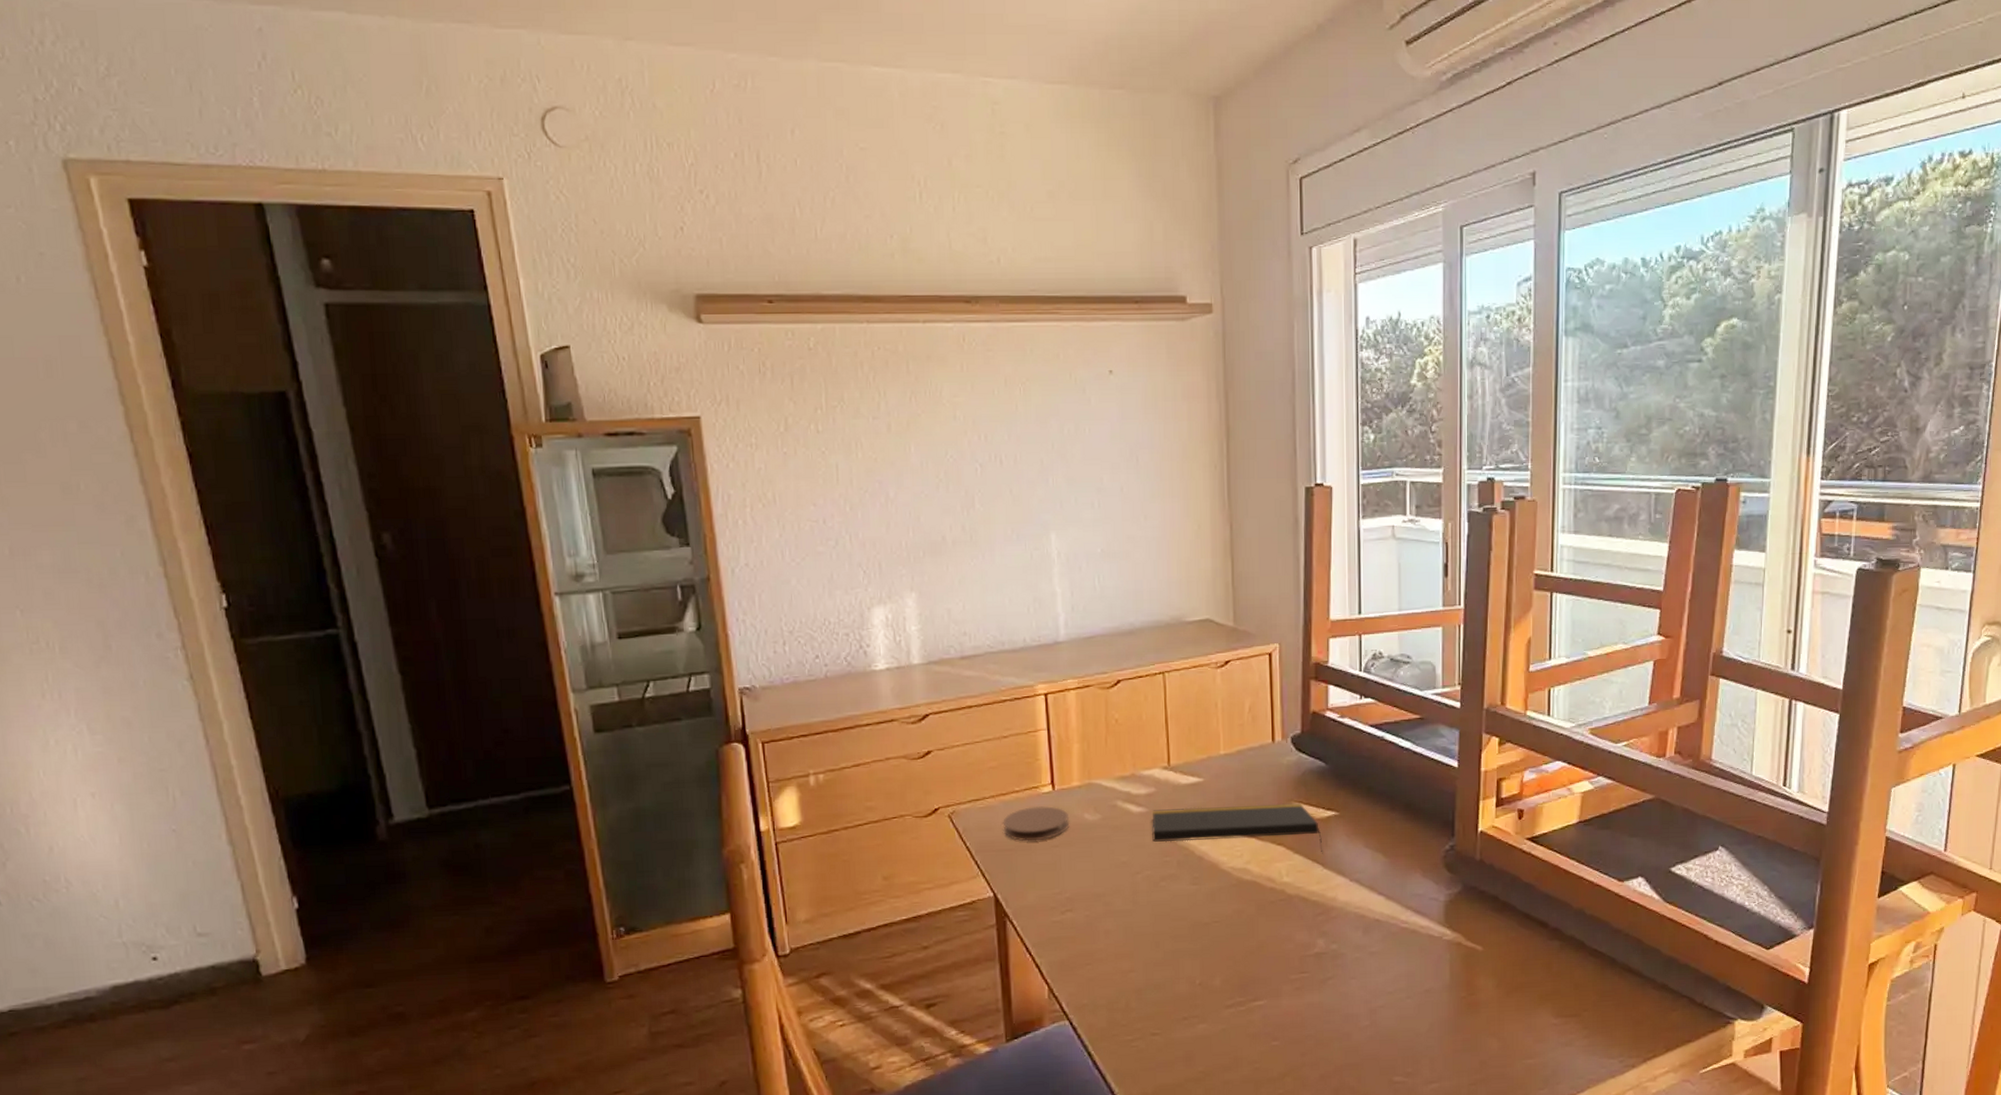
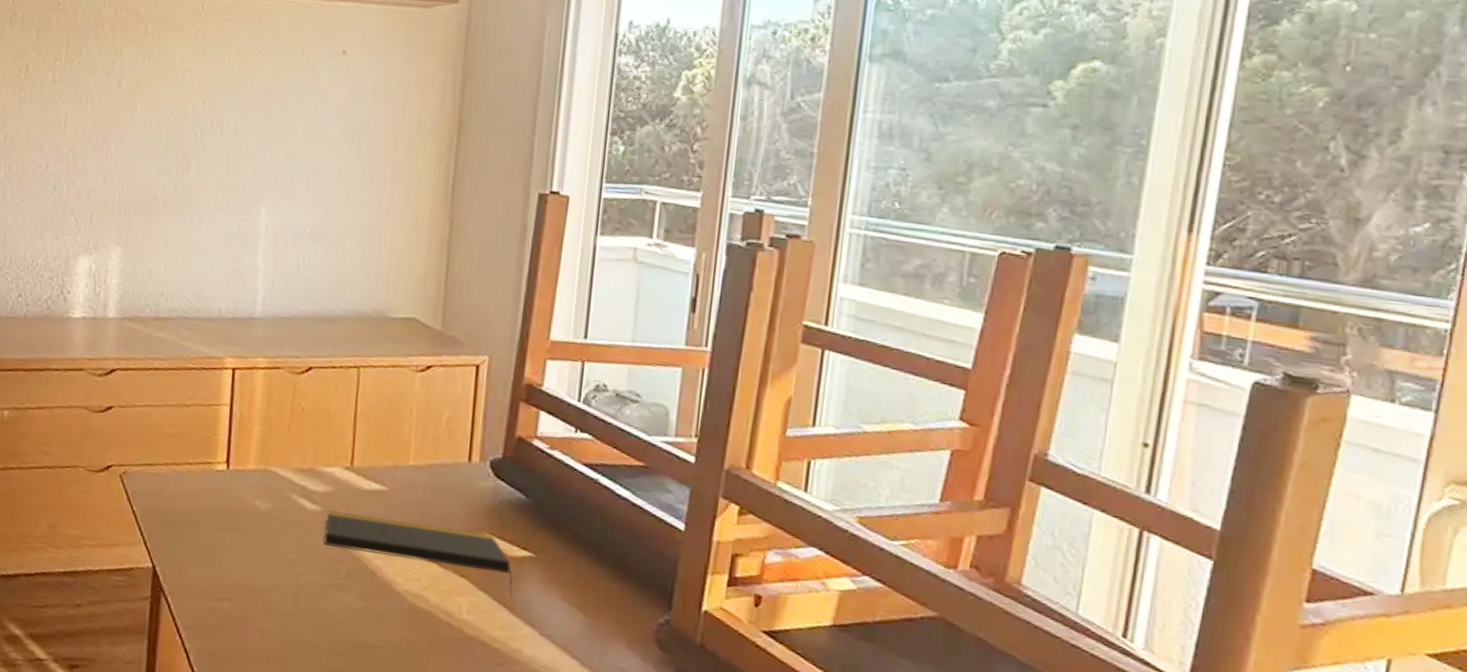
coaster: present [1003,806,1069,842] -> none [171,482,239,520]

